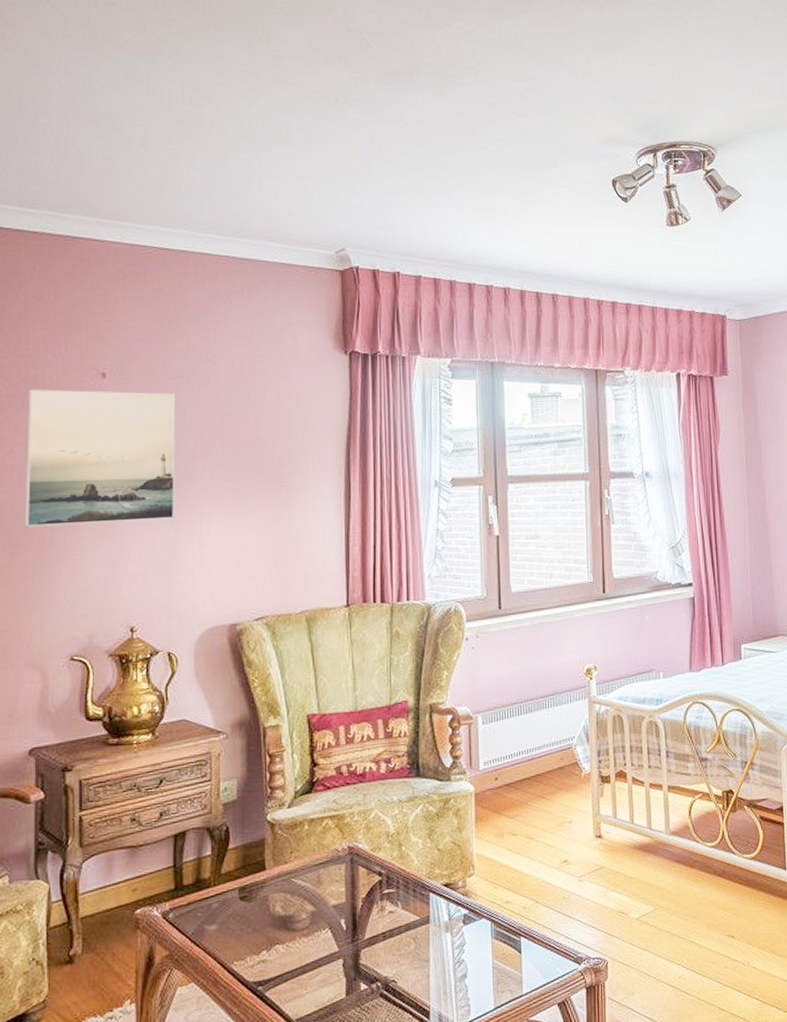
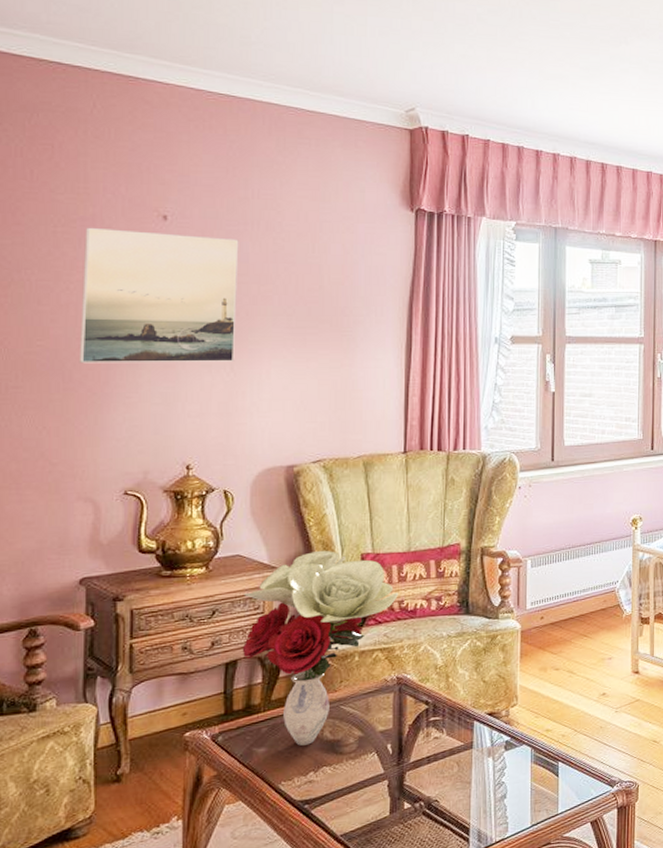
flower bouquet: none [190,712,347,922] -> present [242,550,399,746]

